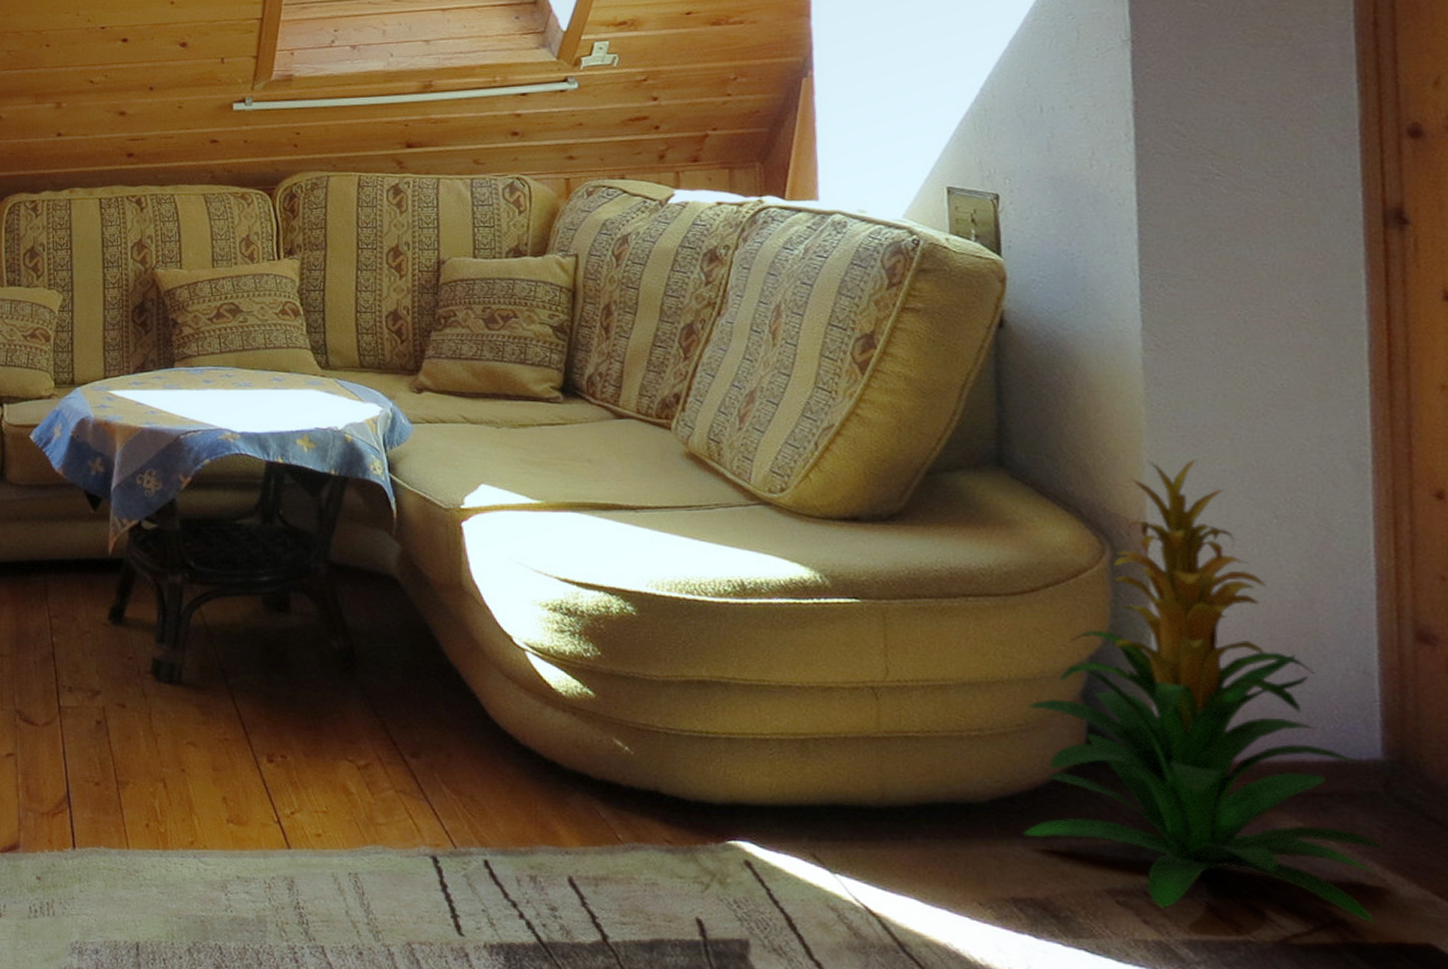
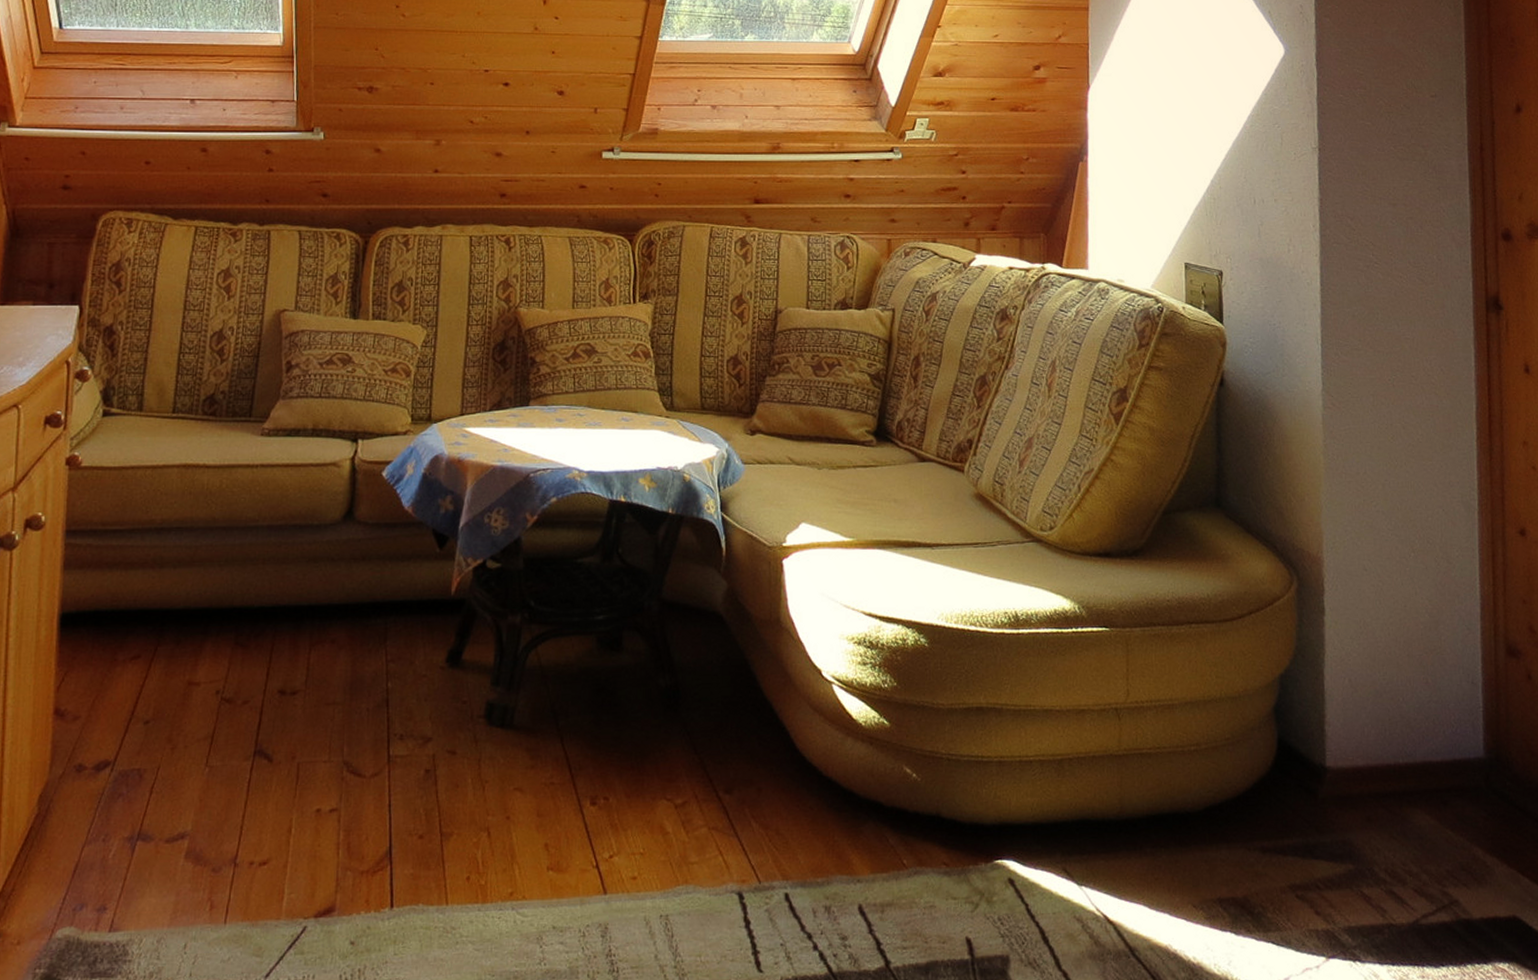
indoor plant: present [1023,459,1385,925] -> none [1228,501,1485,903]

